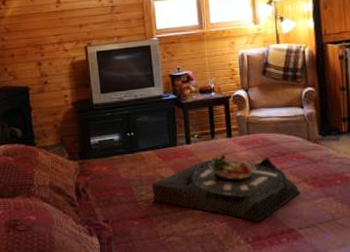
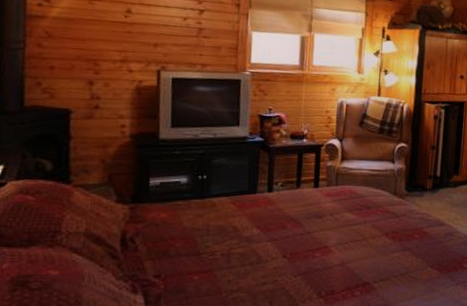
serving tray: present [152,154,300,222] -> none [220,205,380,276]

